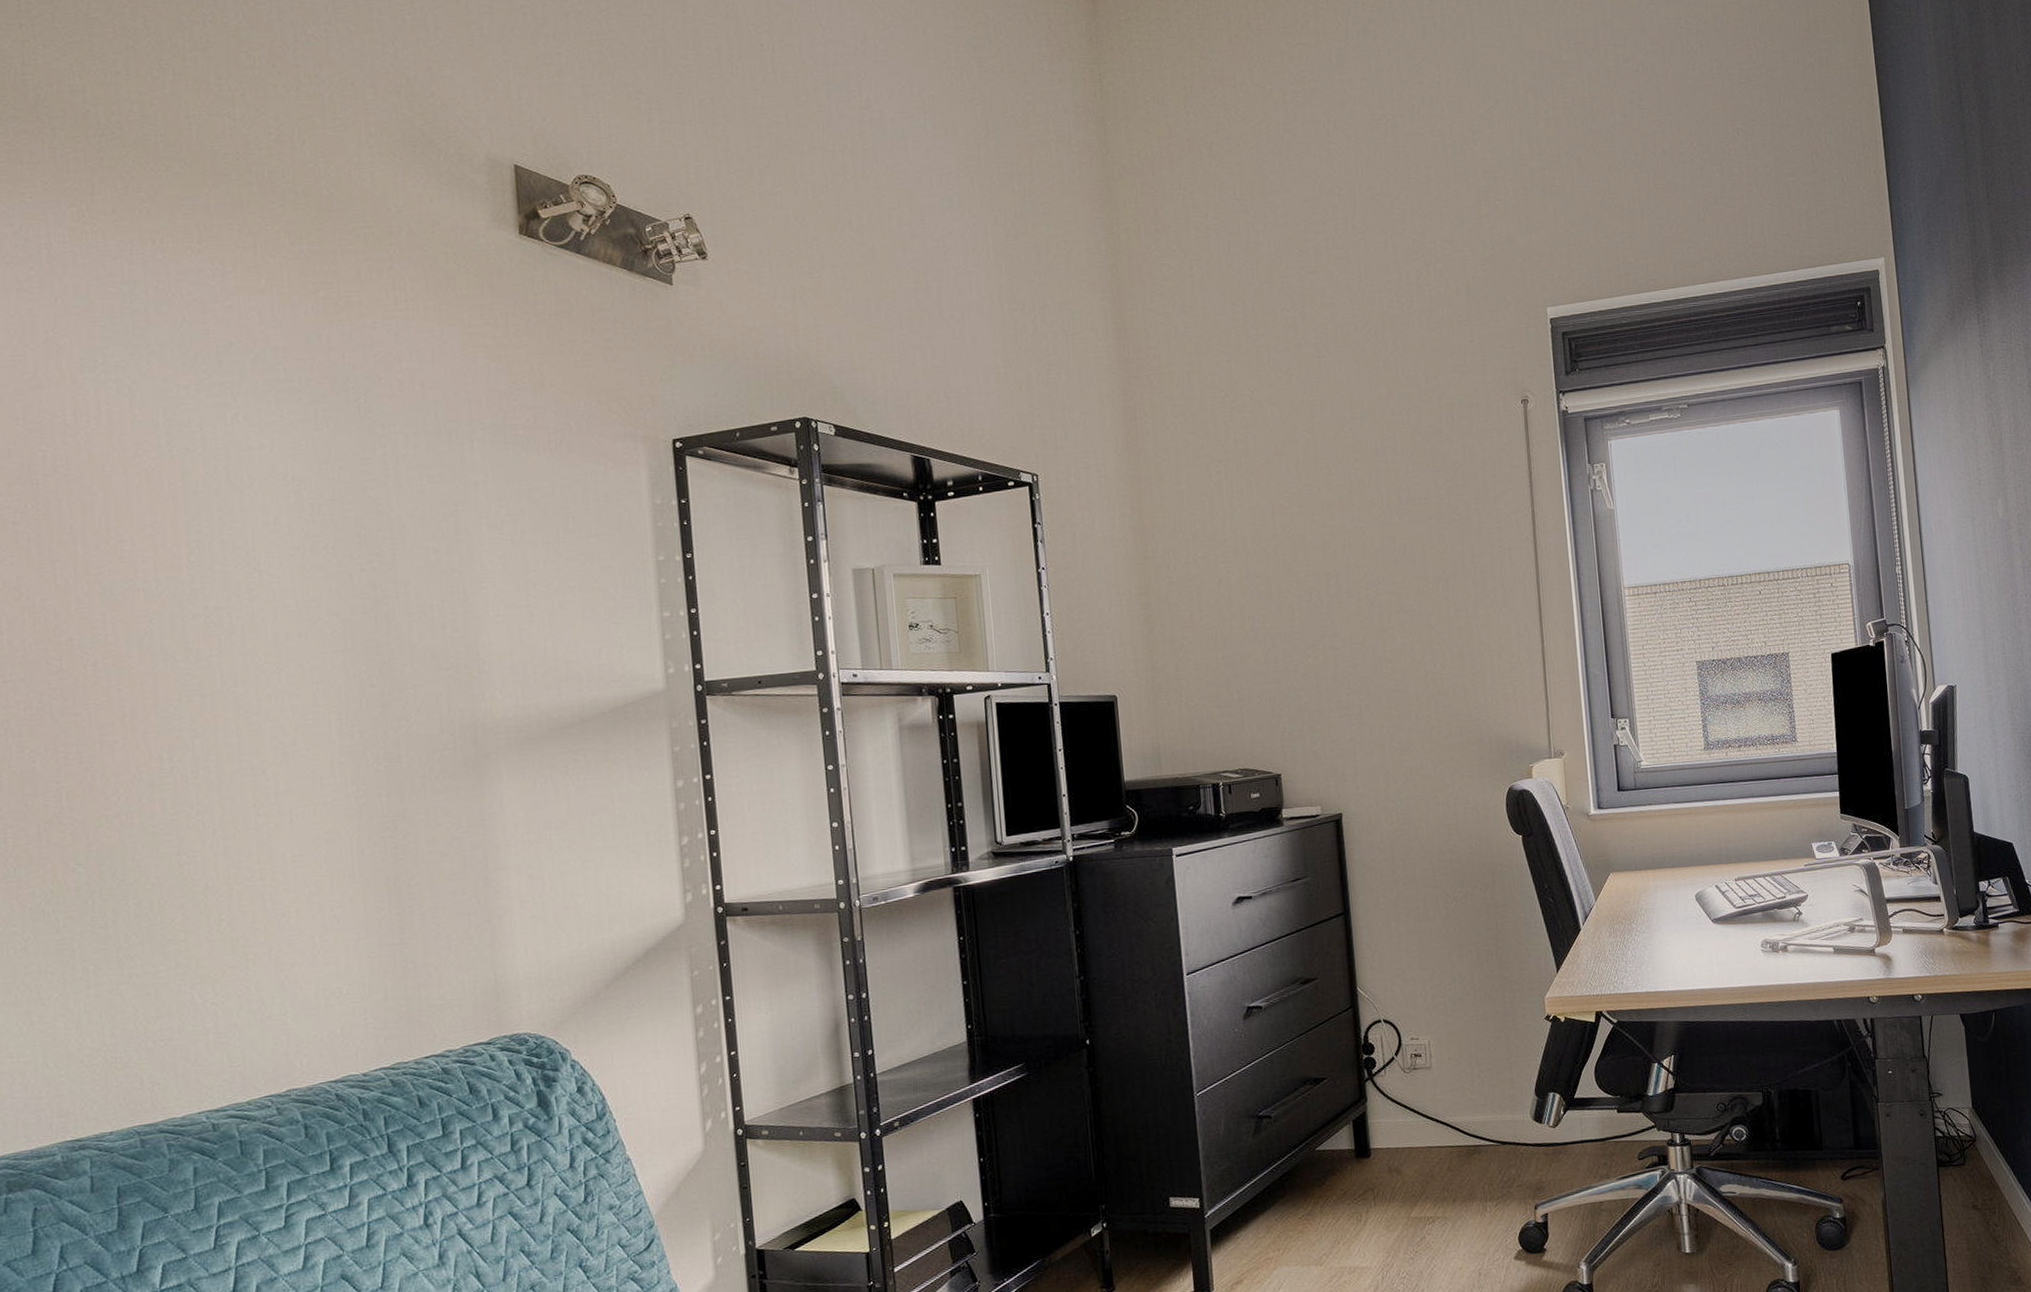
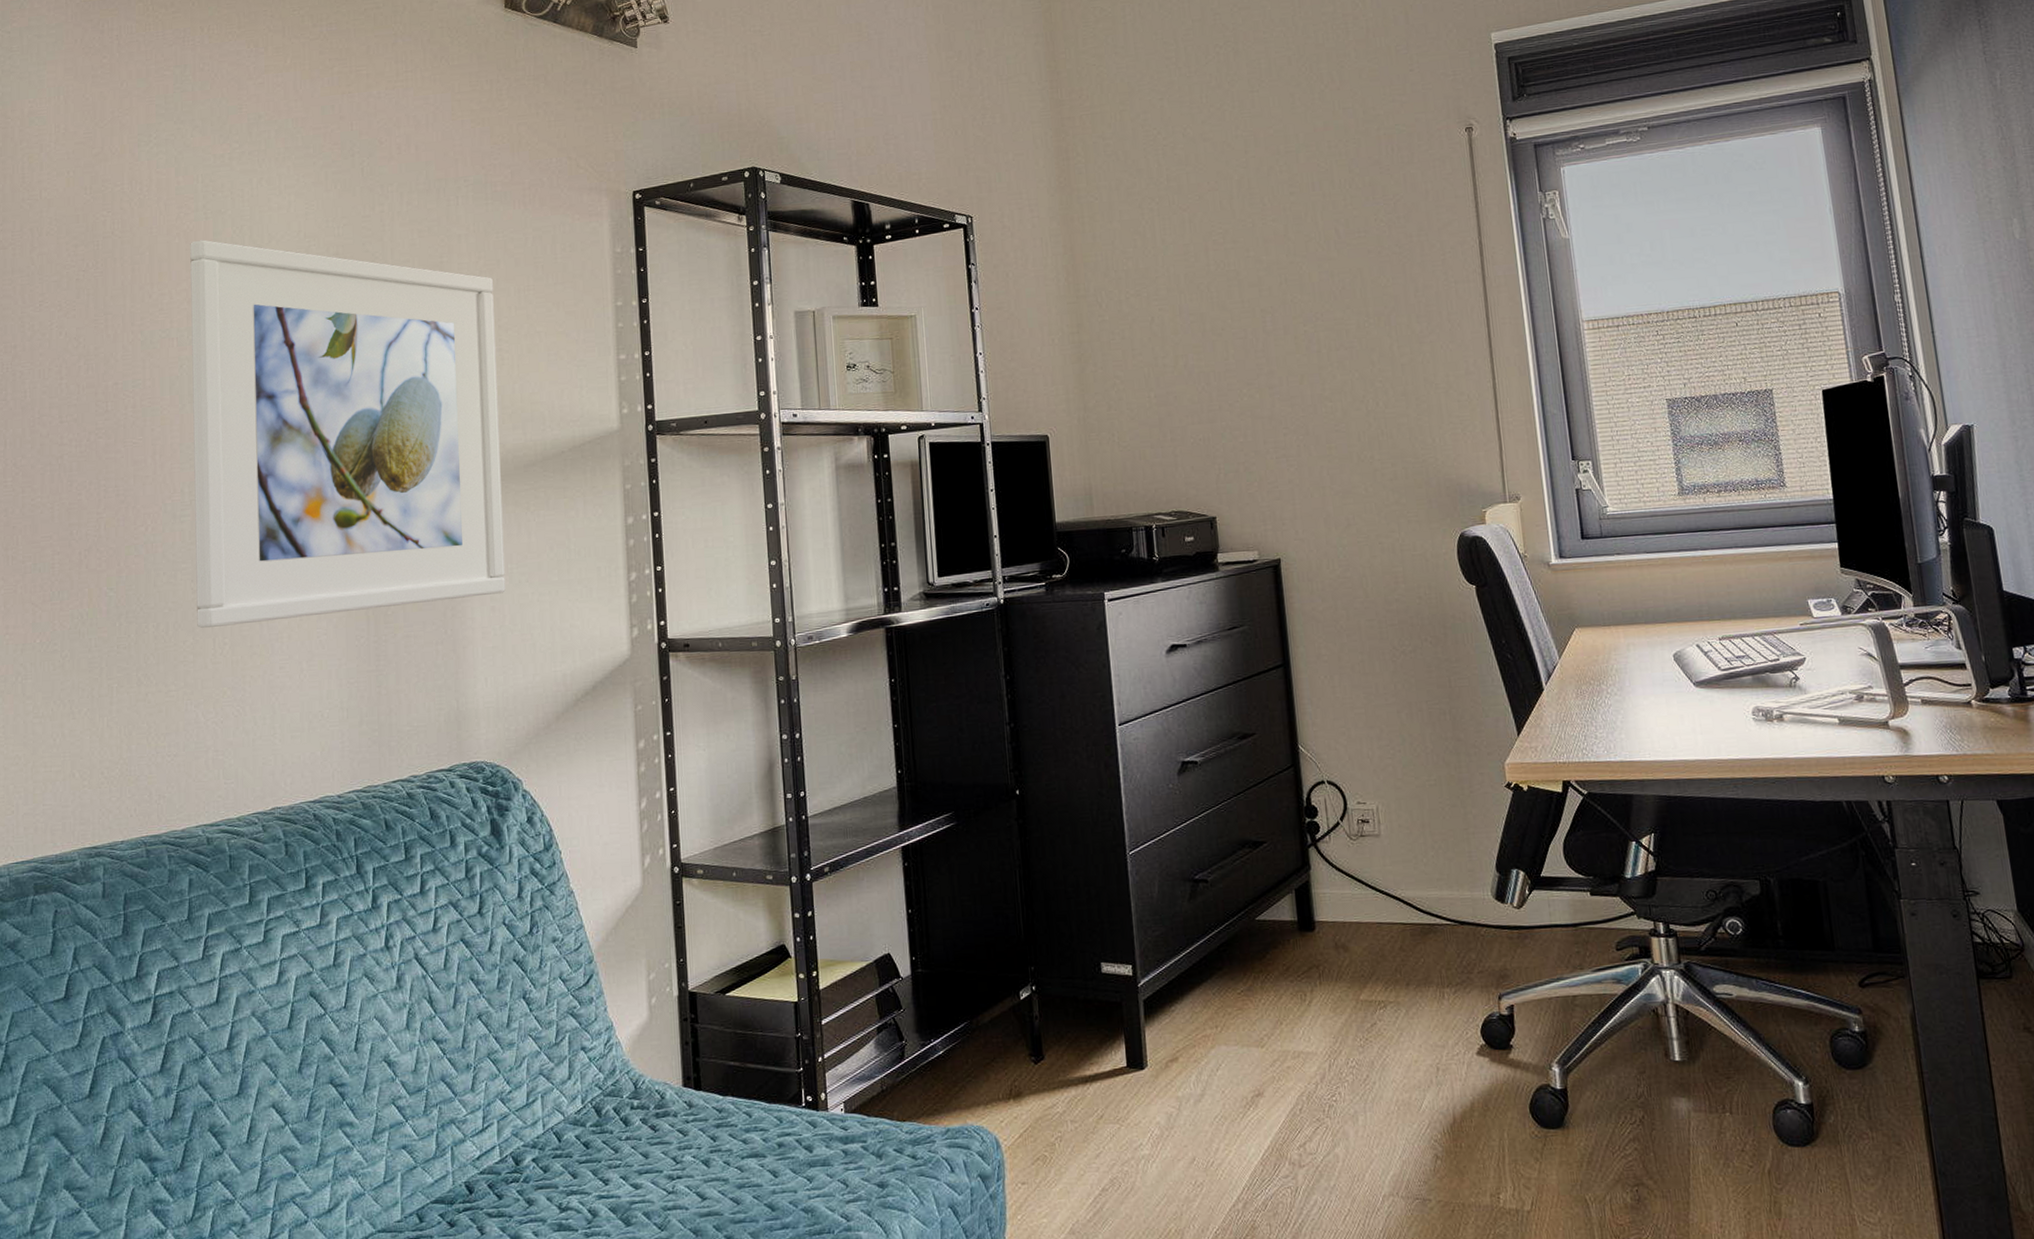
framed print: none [153,480,544,904] -> present [190,239,506,628]

